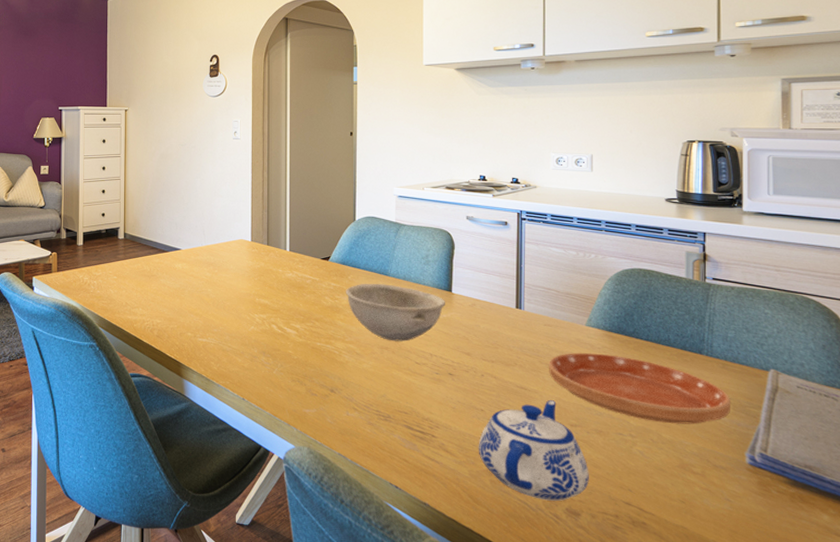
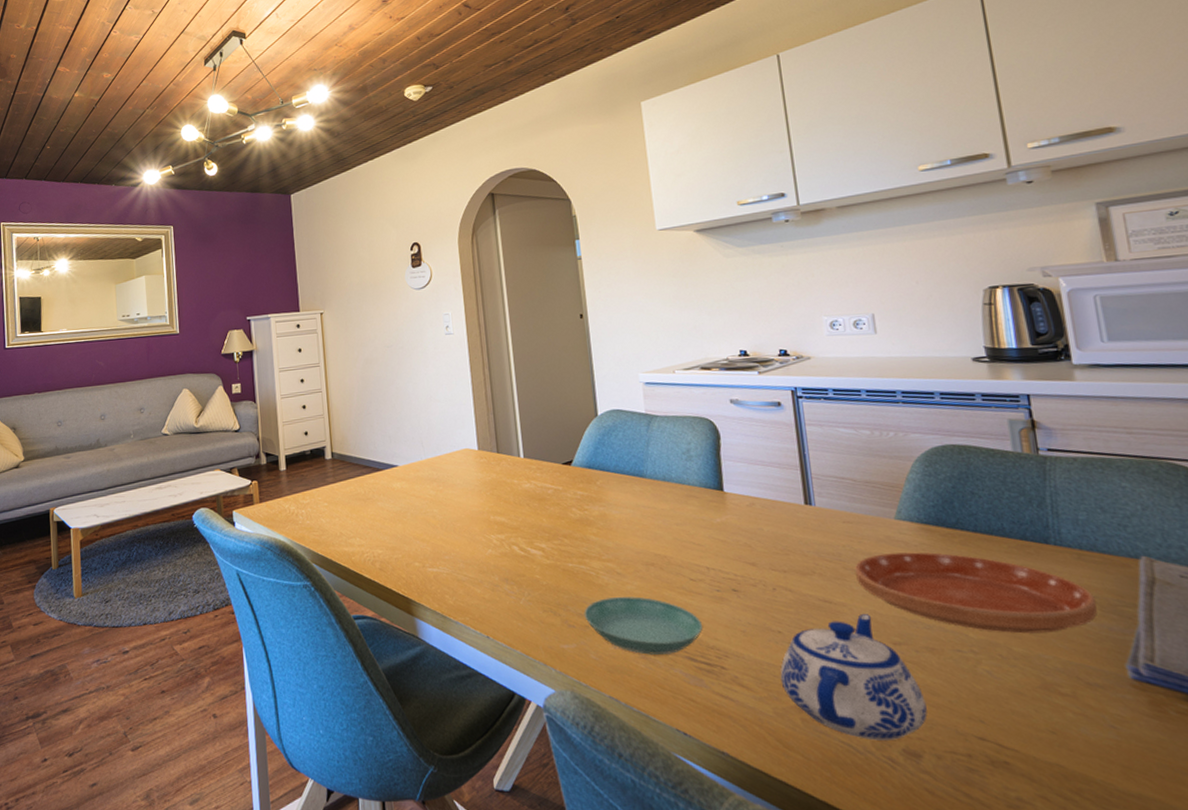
saucer: none [325,373,421,422] -> present [584,596,702,655]
bowl: present [345,284,446,341] -> none [594,487,719,555]

